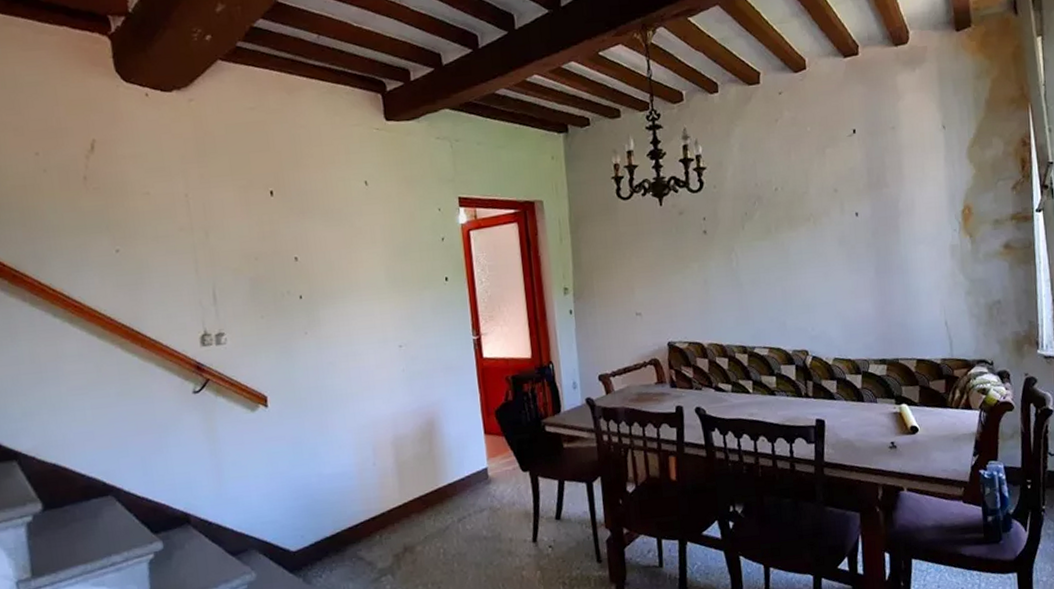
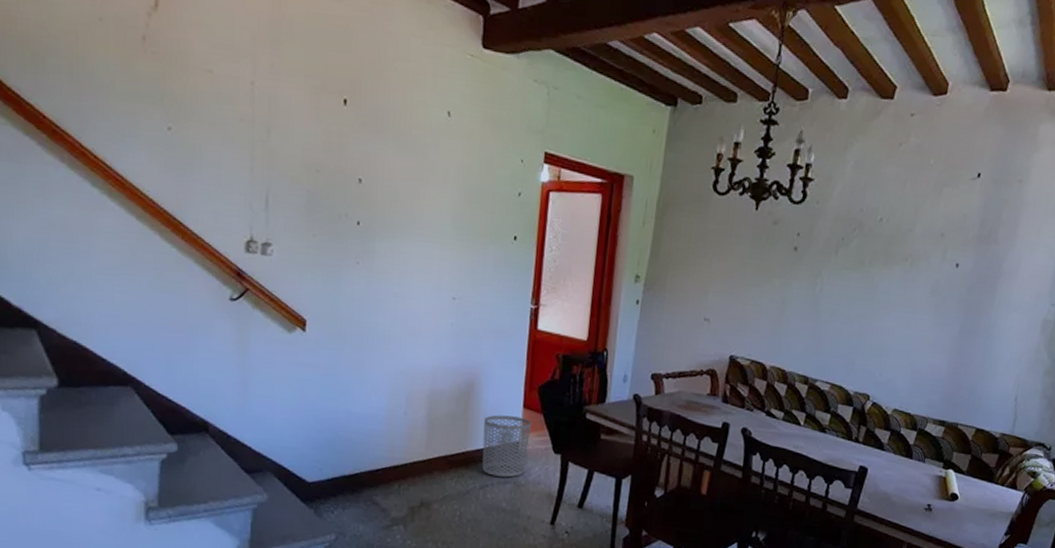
waste bin: none [450,443,498,507] -> present [482,415,532,478]

